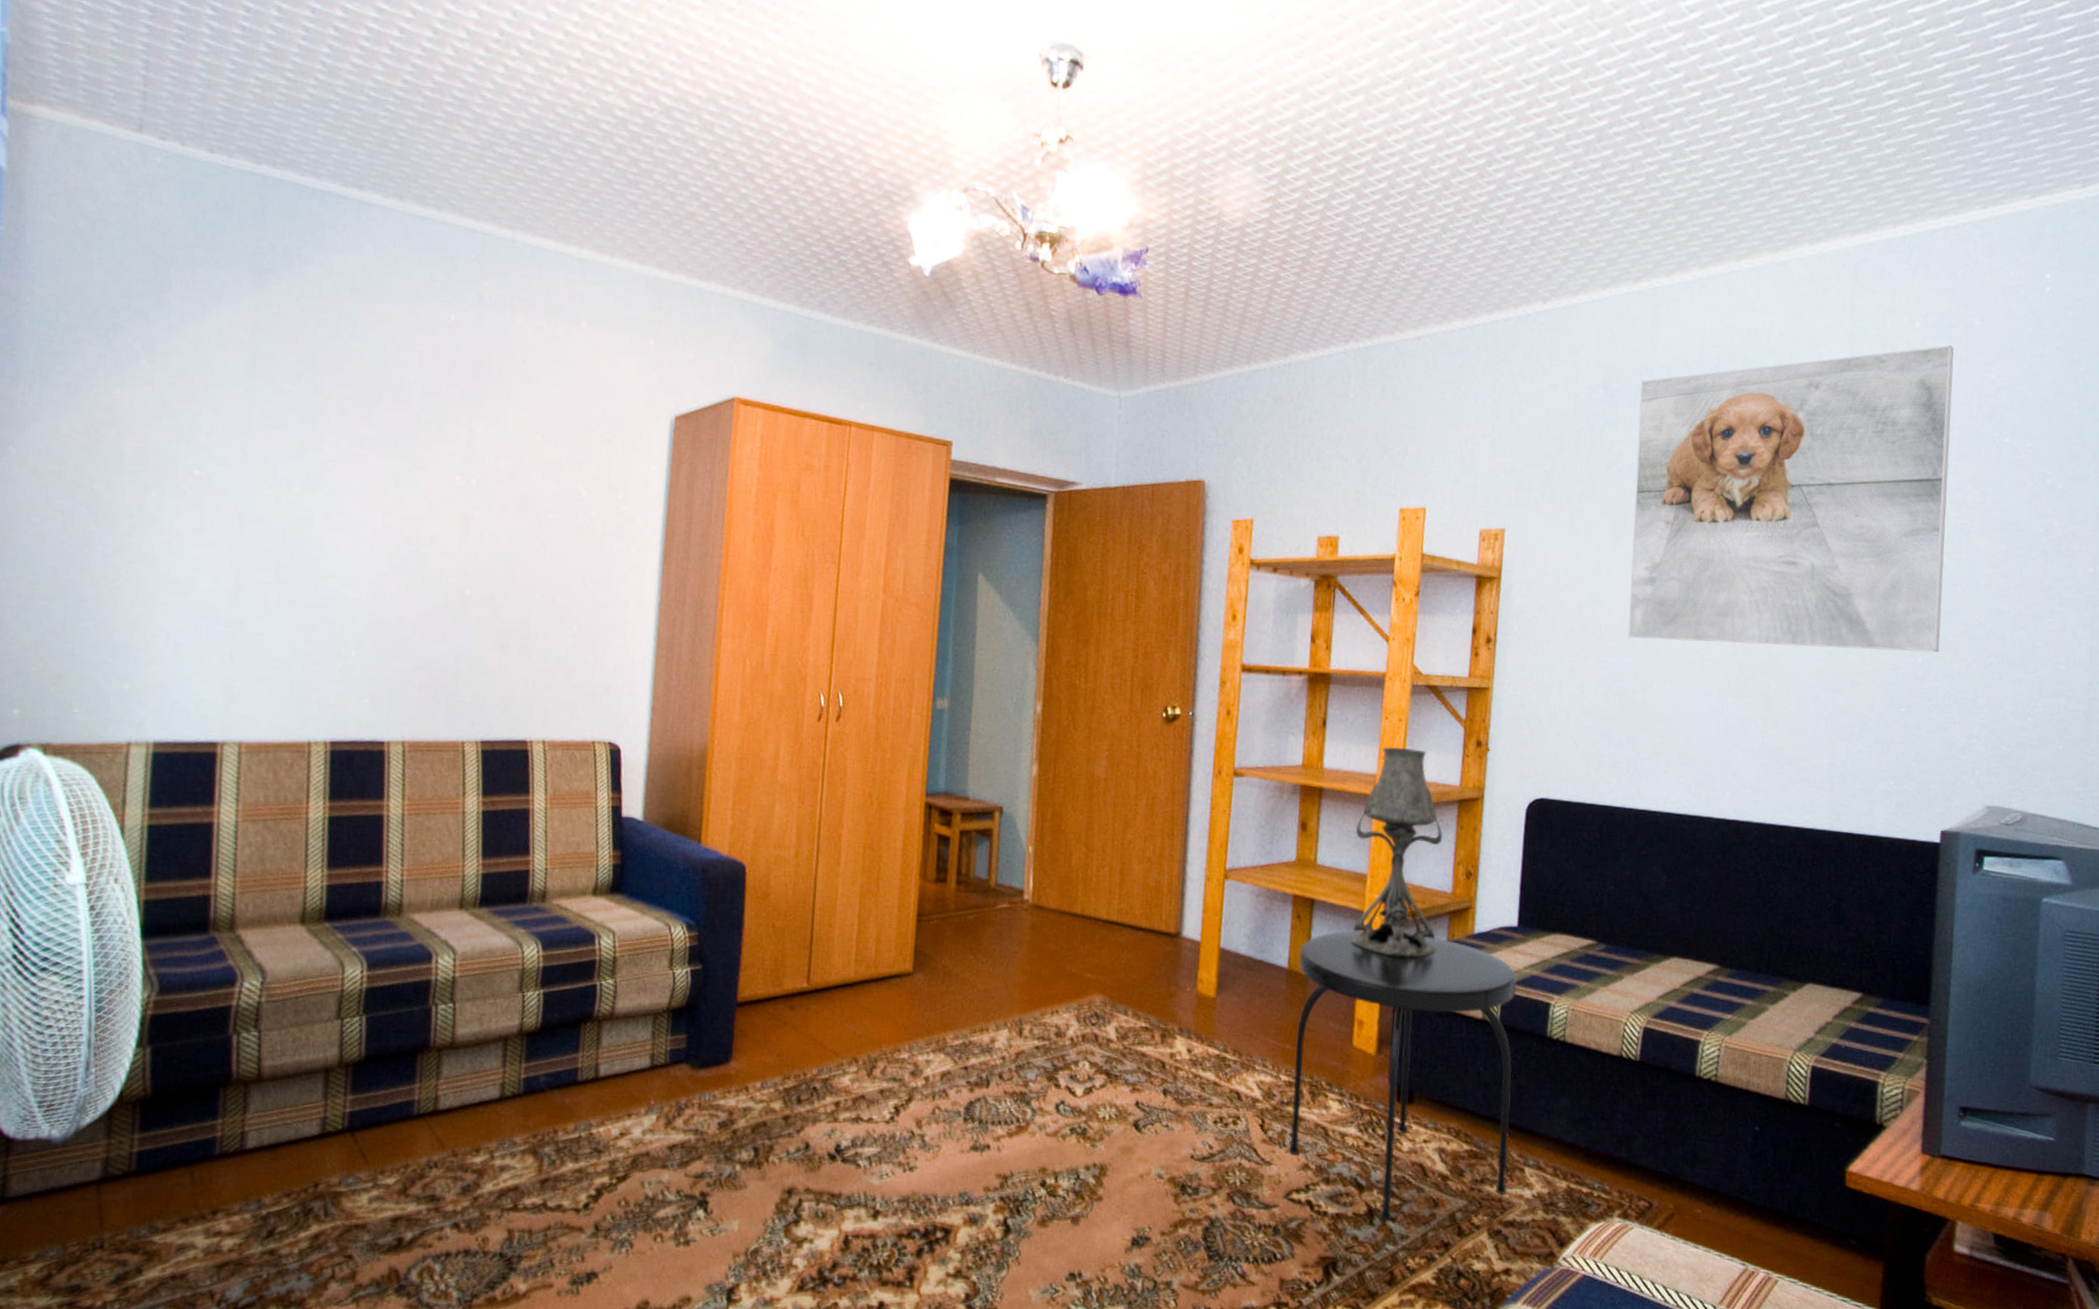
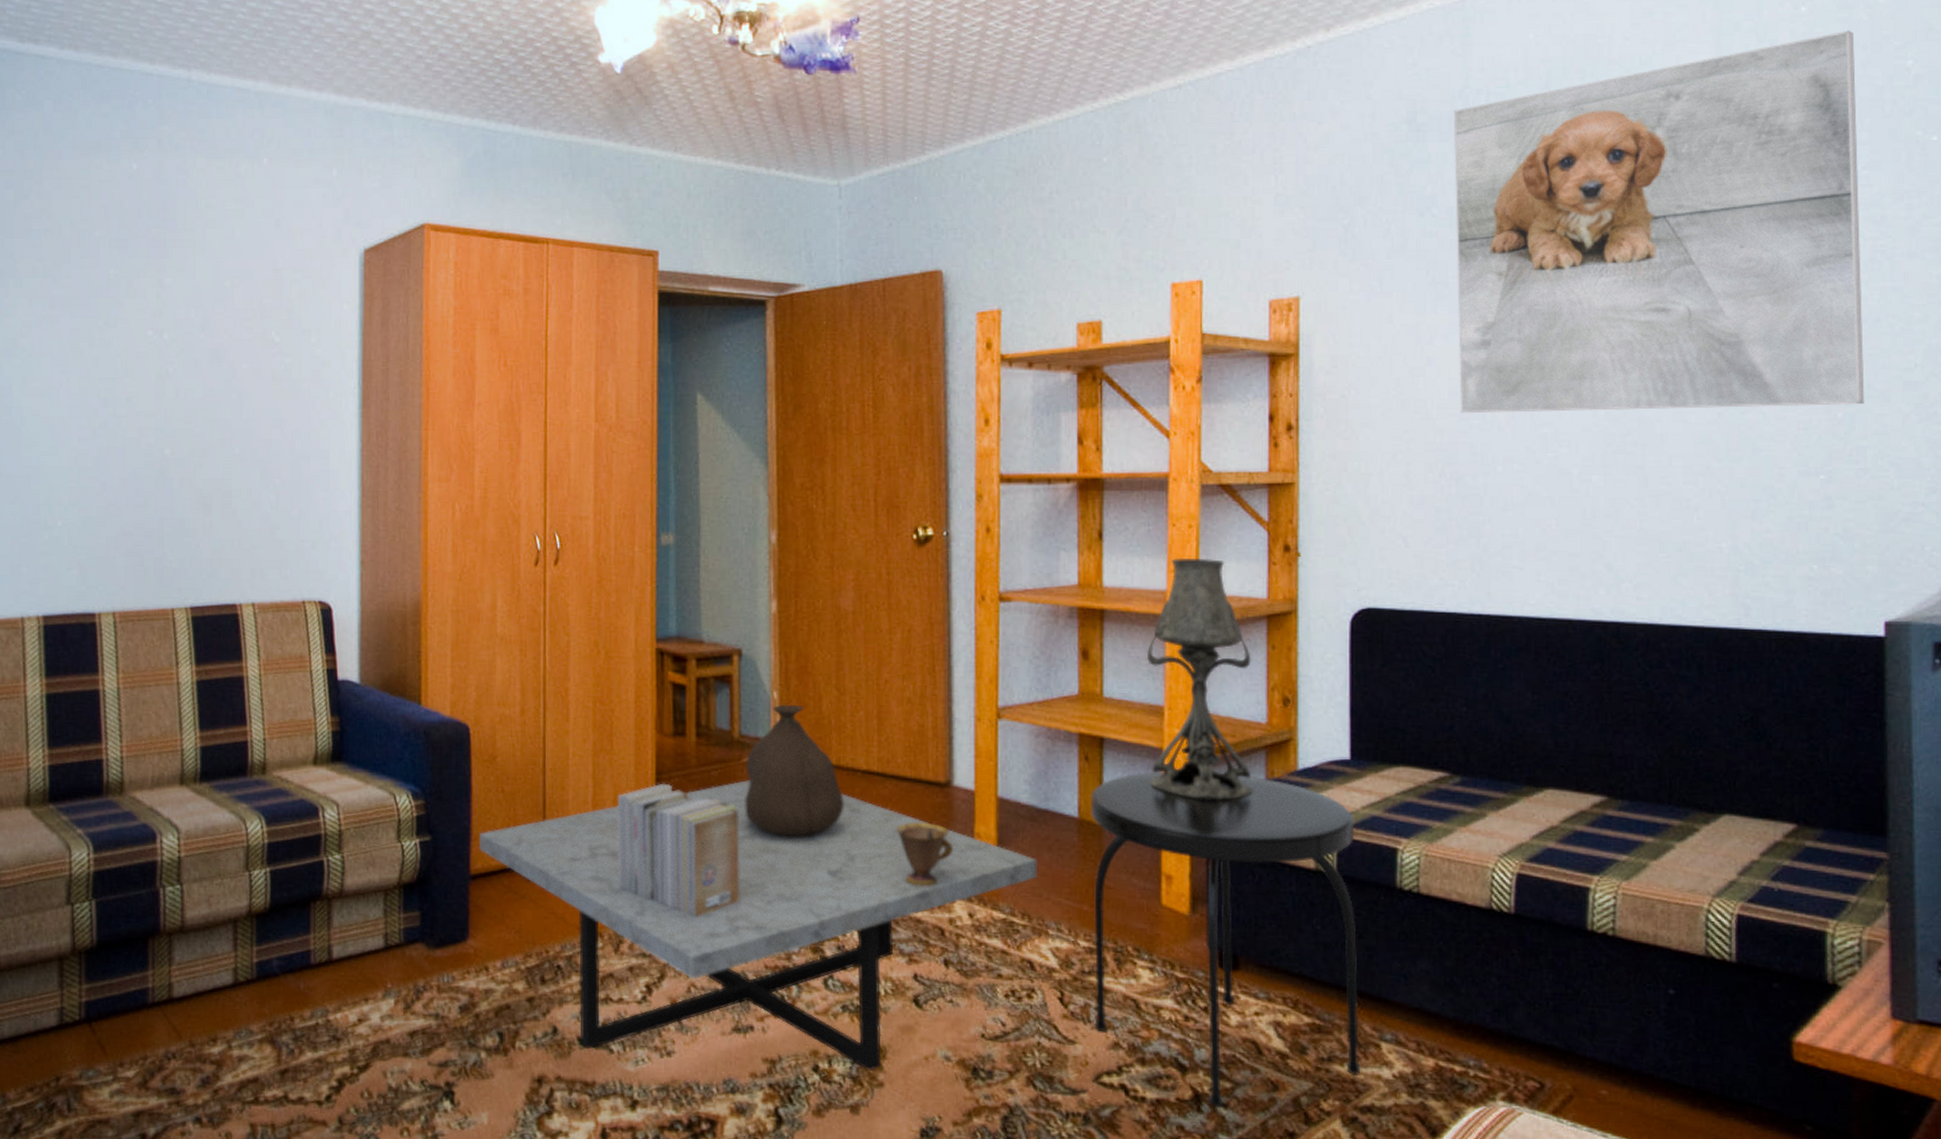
coffee table: none [746,924,1251,1187] -> present [478,780,1038,1072]
books: none [876,924,990,1047] -> present [617,783,739,917]
bag: none [996,858,1085,977] -> present [745,704,844,837]
teacup: none [1130,968,1178,1025] -> present [896,823,953,887]

